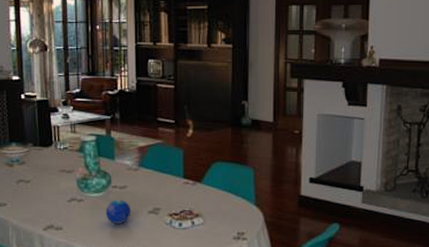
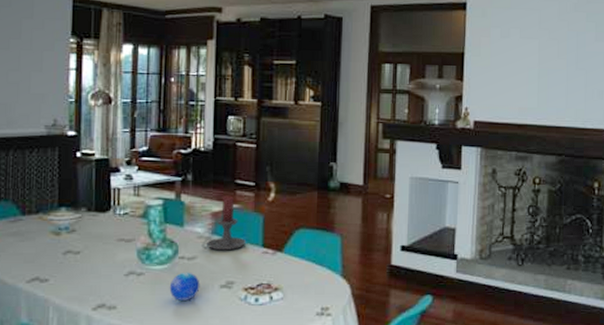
candle holder: none [131,132,169,181] -> present [201,195,246,251]

